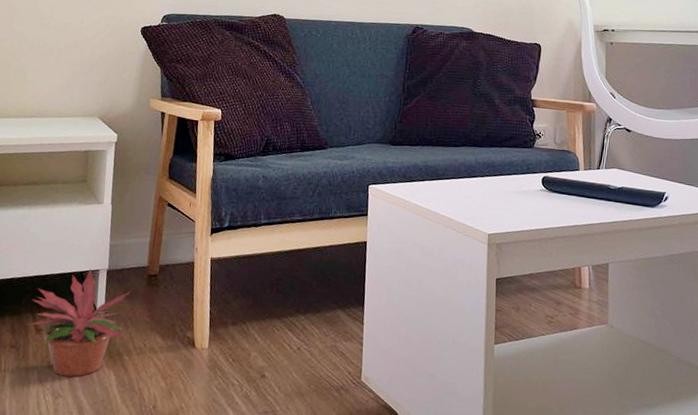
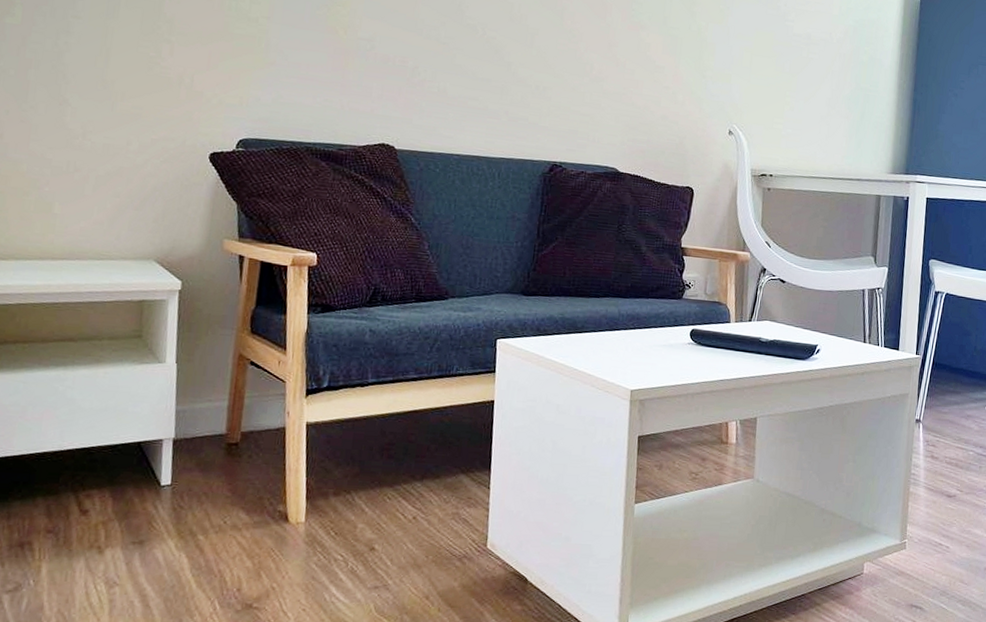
potted plant: present [26,268,132,378] -> none [67,437,207,563]

